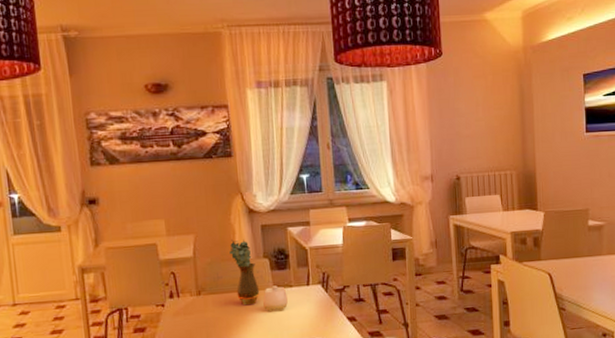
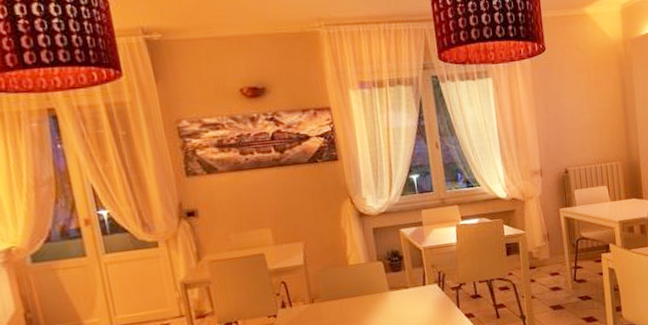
vase: present [229,239,260,306] -> none [341,243,376,310]
sugar bowl: present [263,285,288,312] -> none [379,288,405,315]

